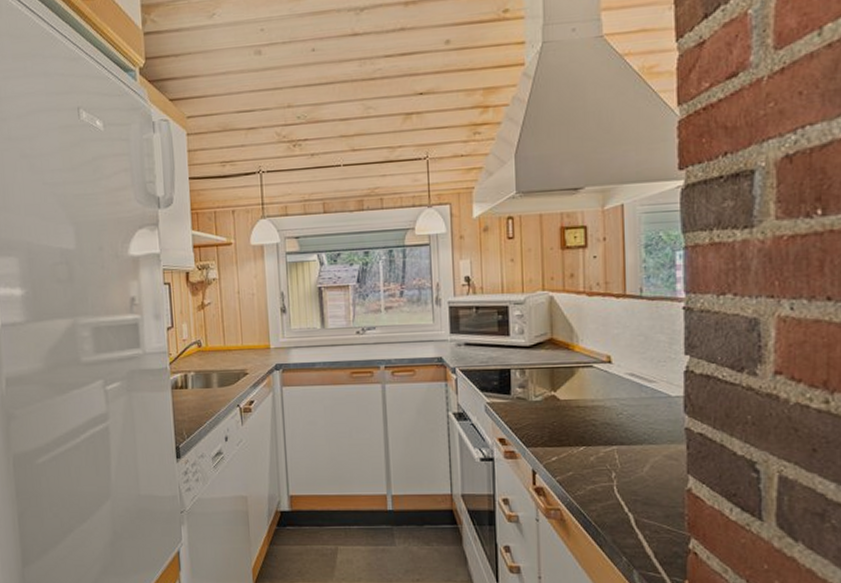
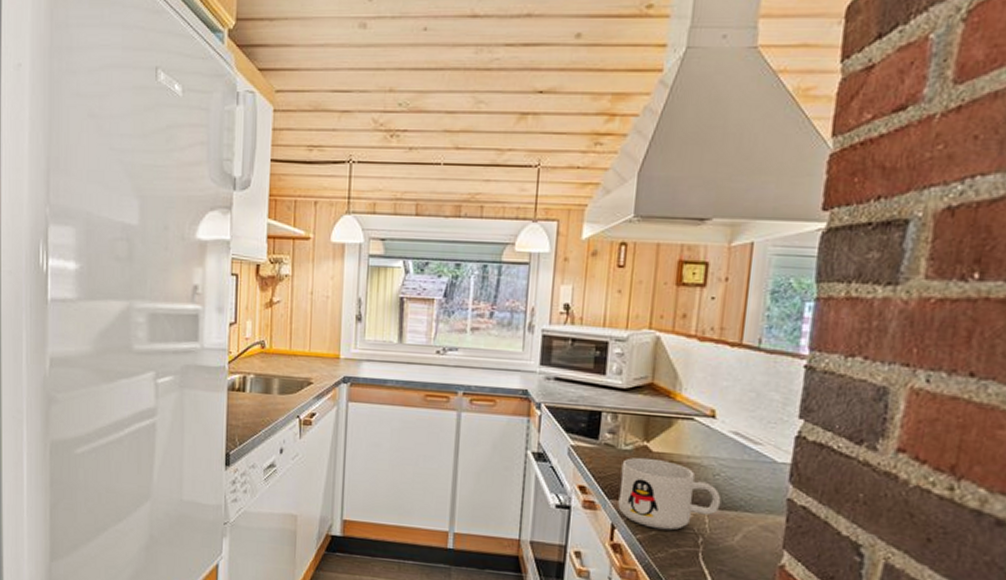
mug: none [534,405,627,470] -> present [618,457,721,531]

